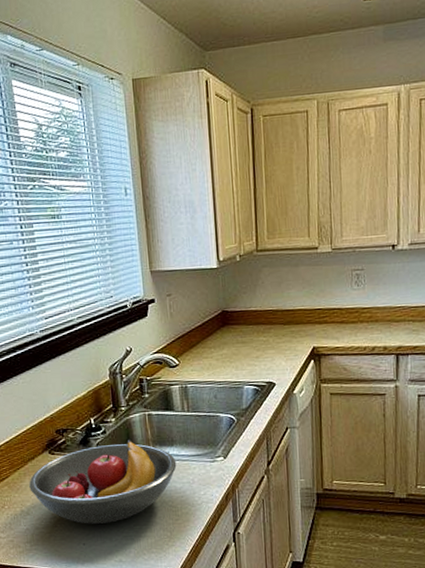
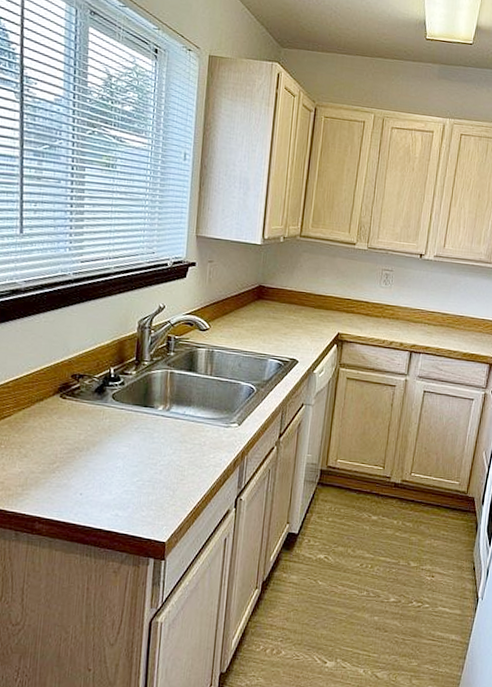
fruit bowl: present [29,440,177,524] -> none [32,395,191,476]

